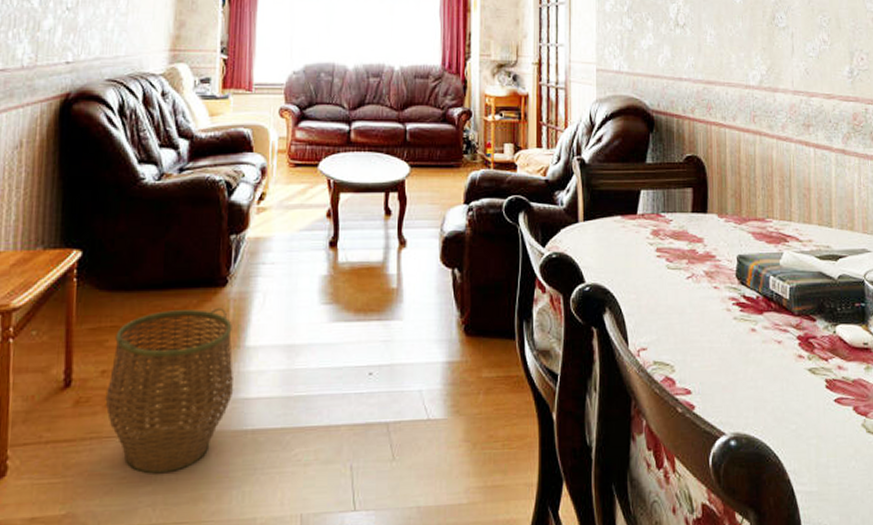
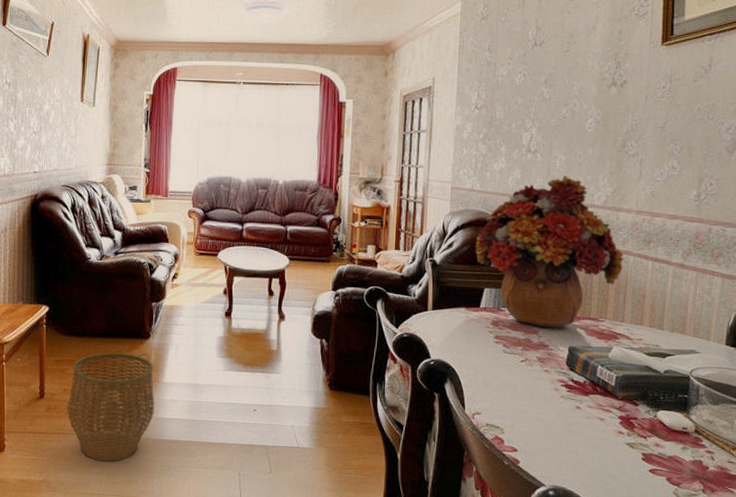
flower arrangement: none [628,52,786,234] -> present [475,175,625,328]

